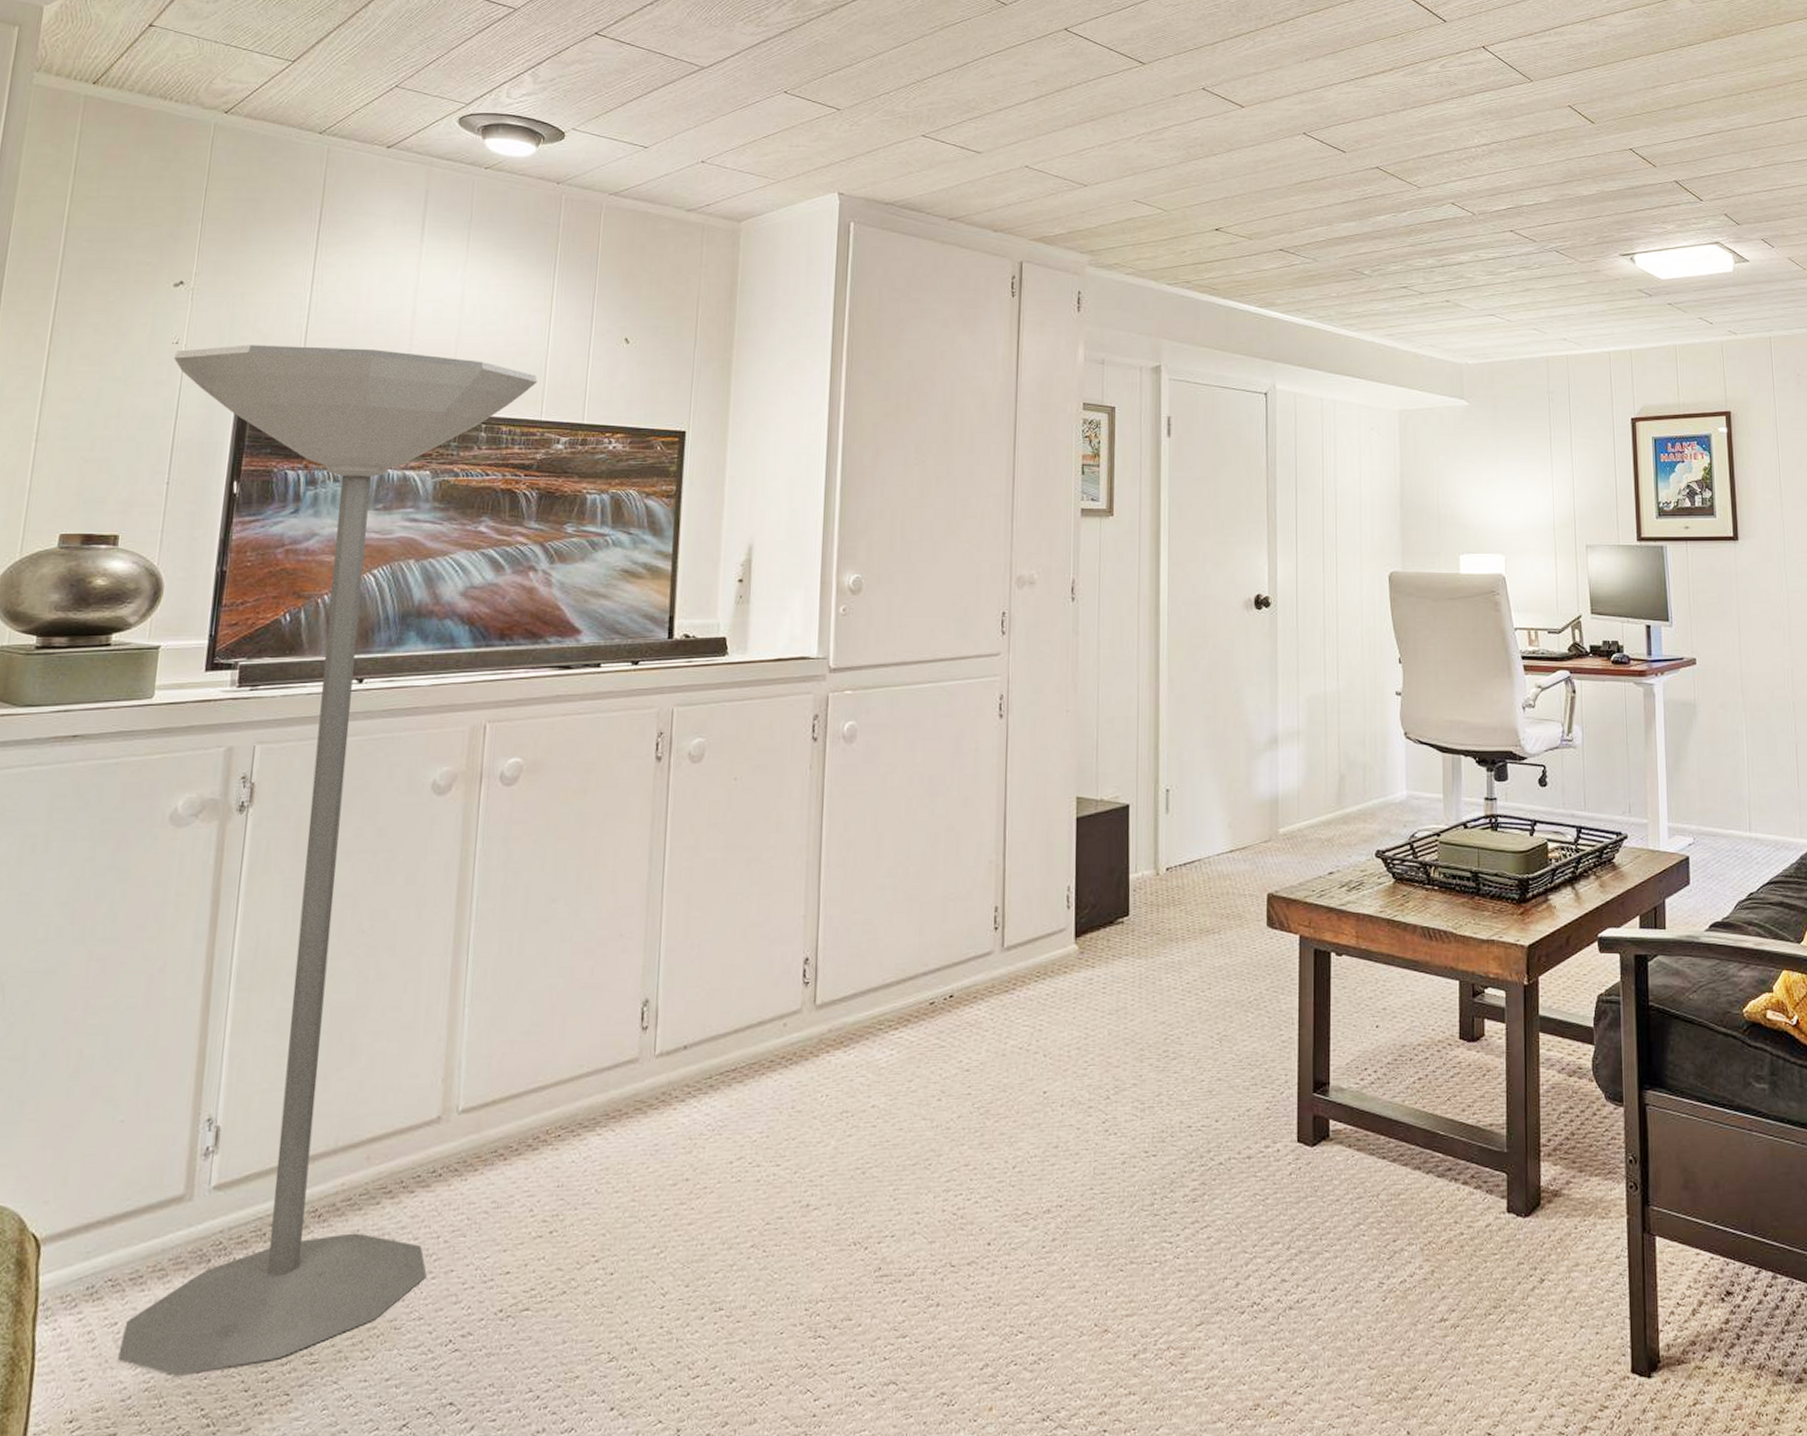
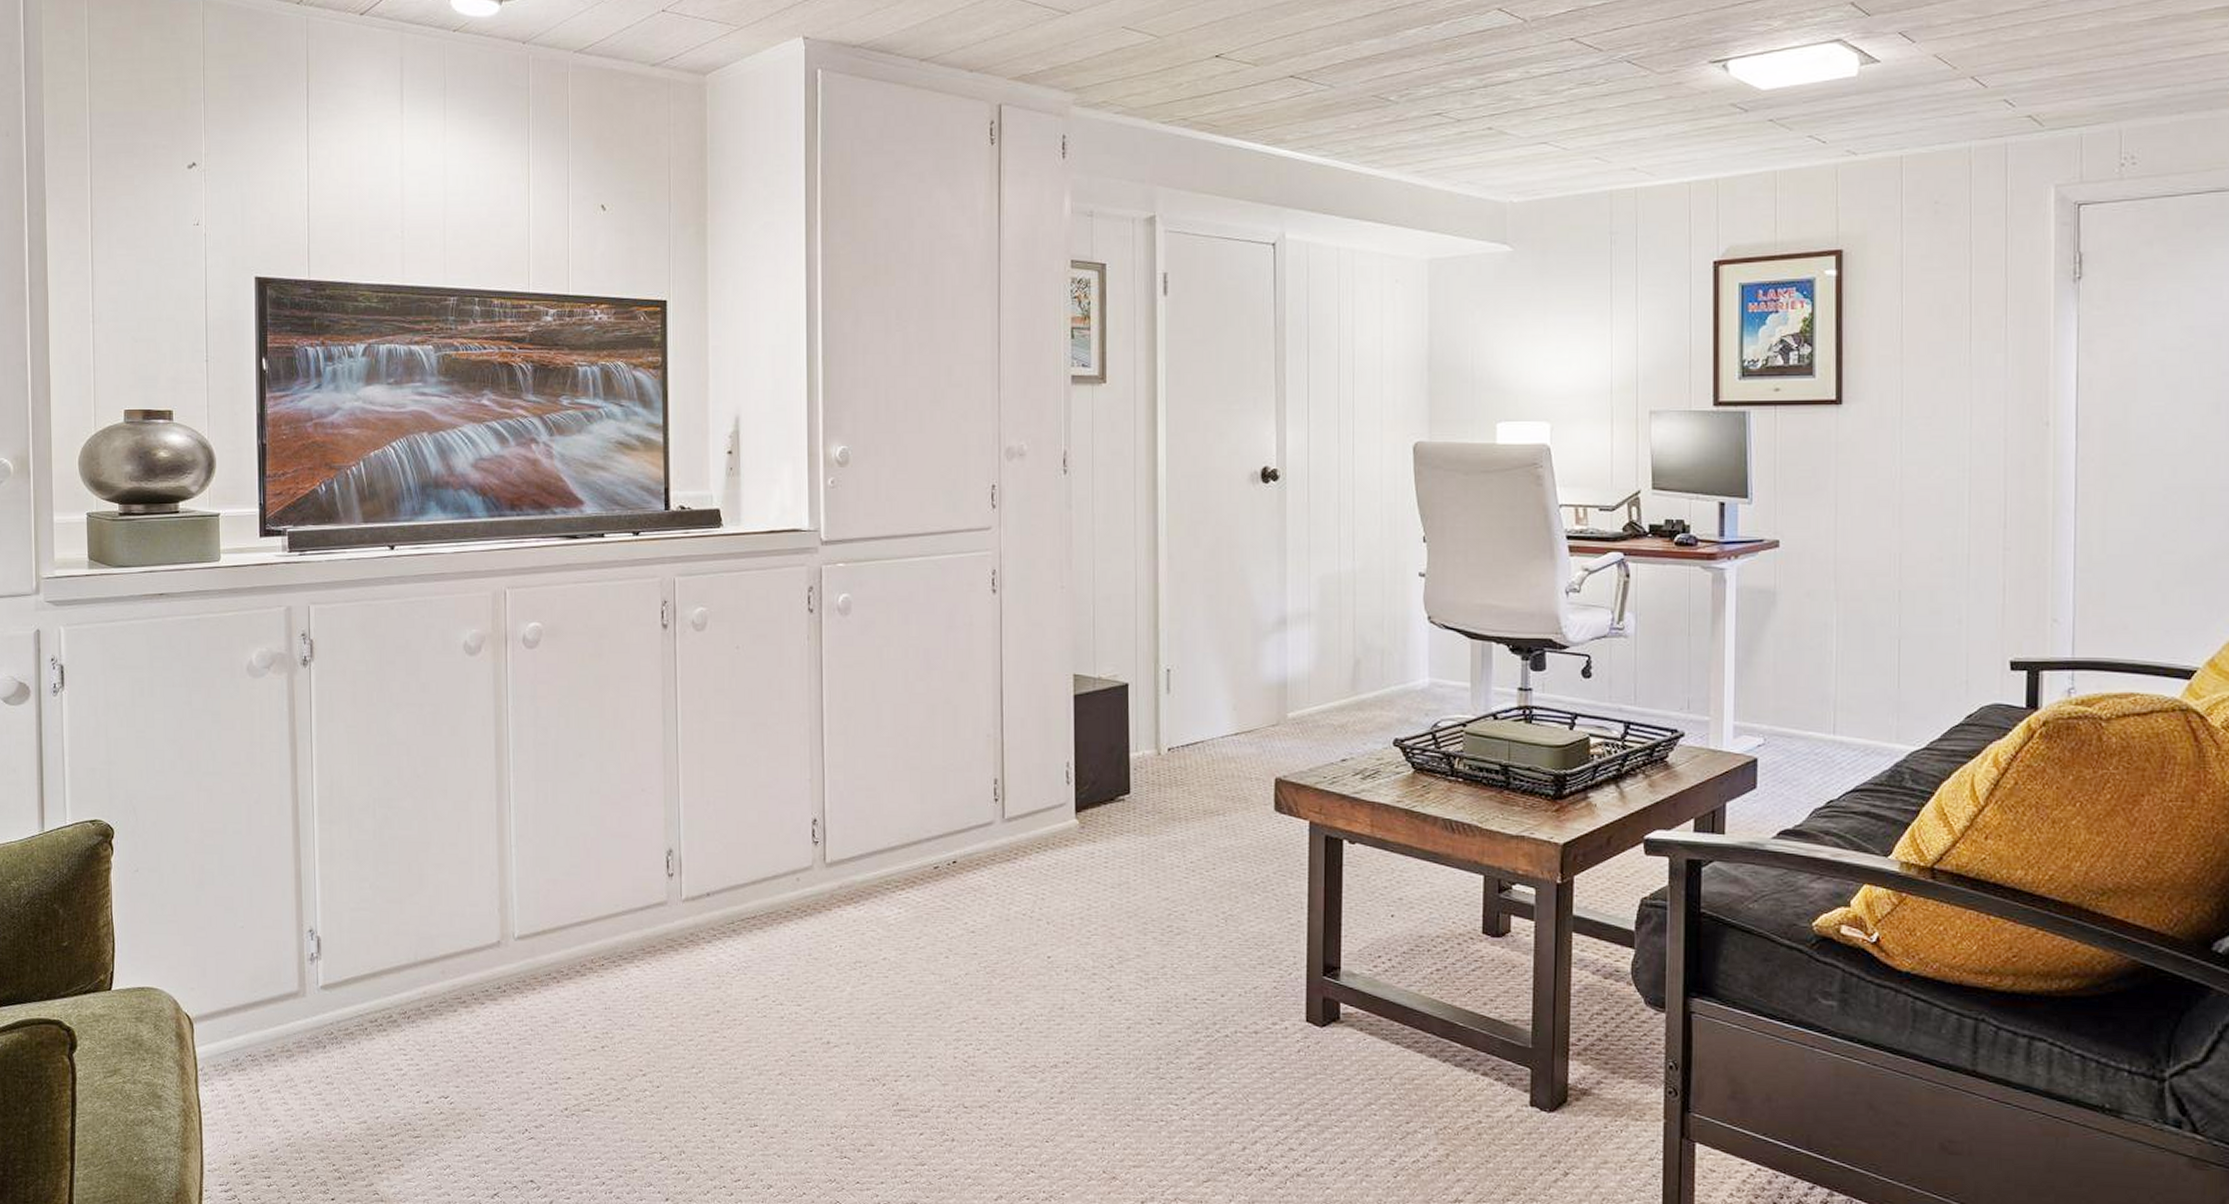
floor lamp: present [118,344,538,1376] -> none [196,223,523,1137]

